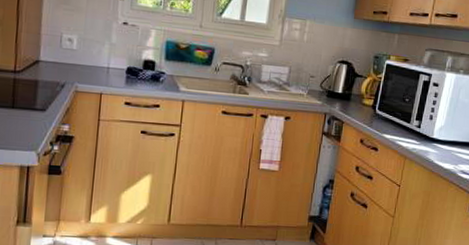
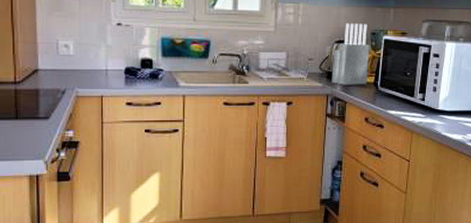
knife block: none [331,44,372,107] -> present [332,23,370,85]

